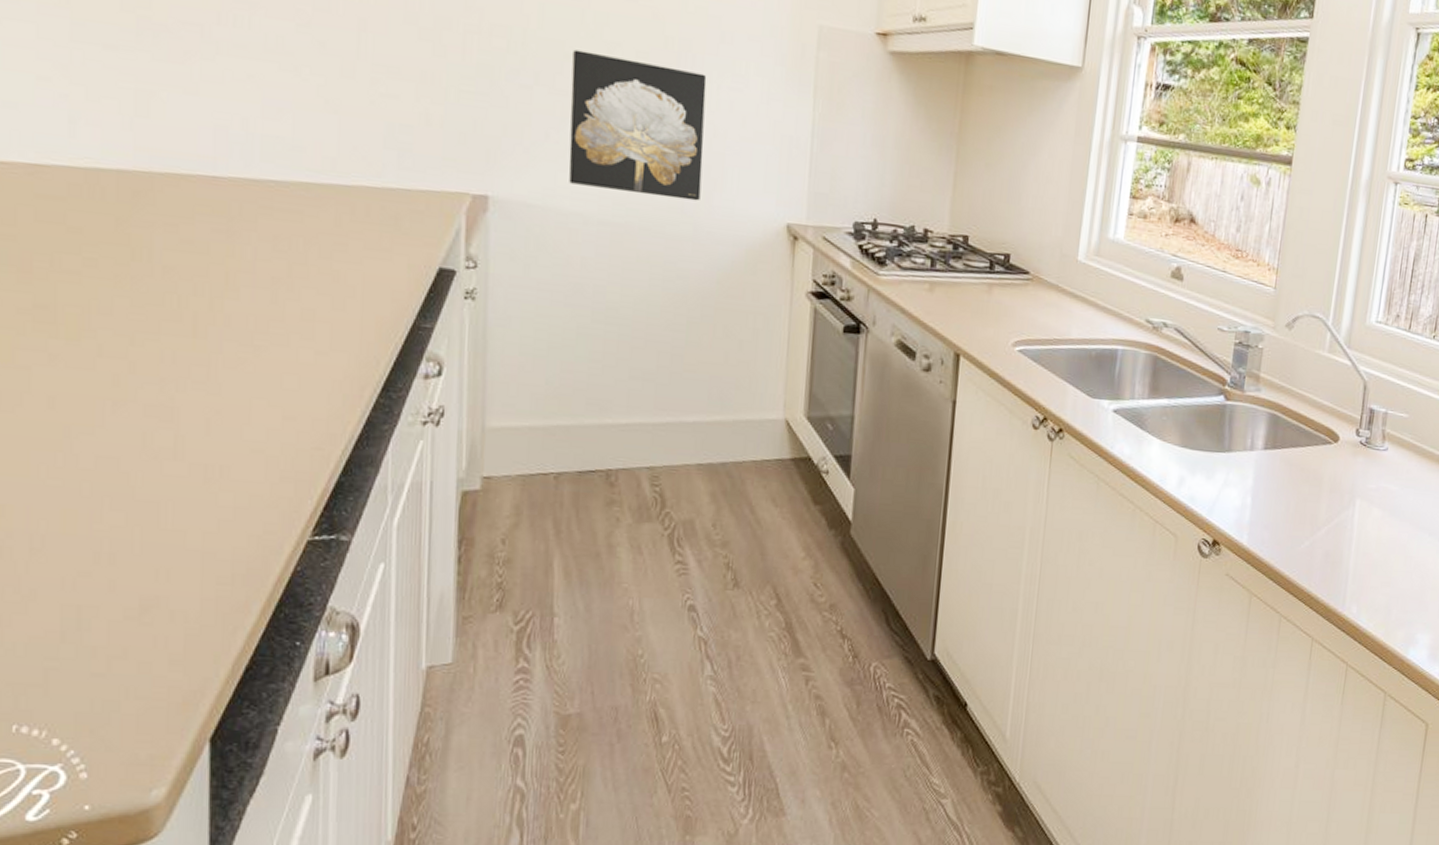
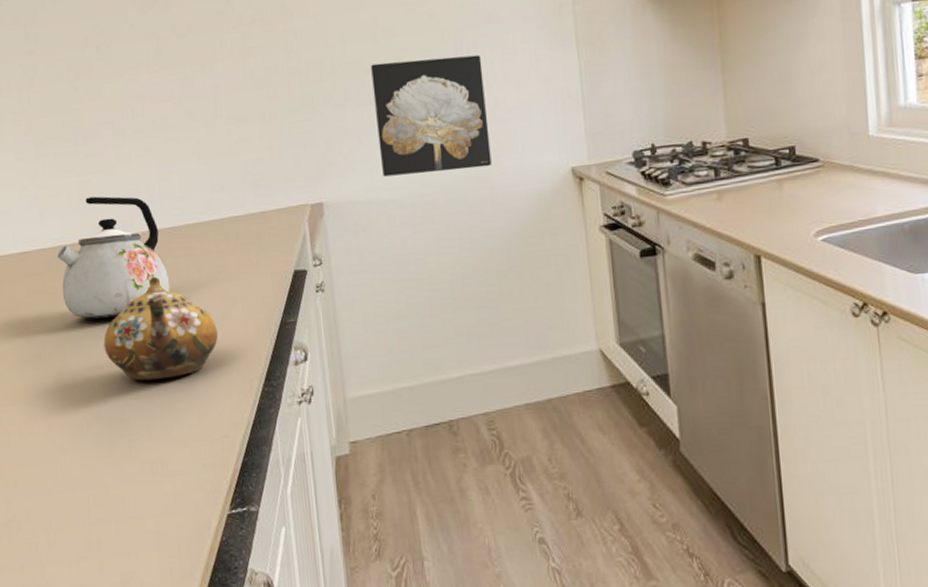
kettle: none [90,114,263,277] -> present [56,196,170,319]
teapot: none [151,237,325,367] -> present [103,277,219,381]

